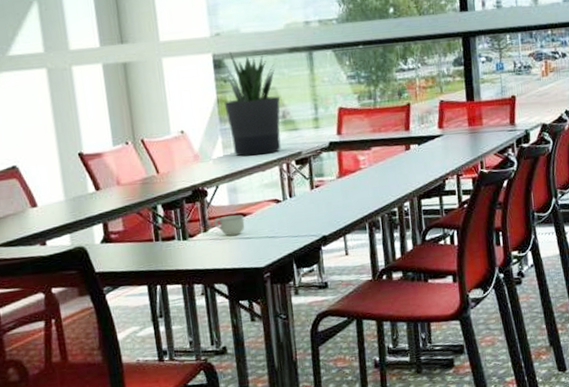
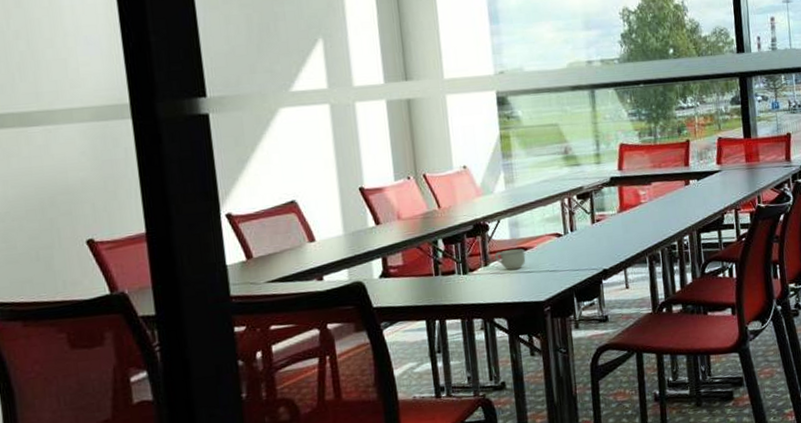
planter: present [224,52,281,156] -> none [507,89,563,191]

